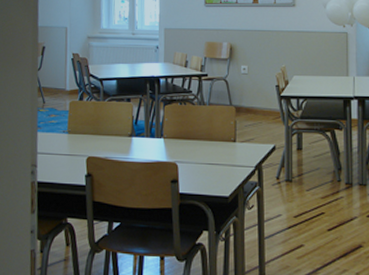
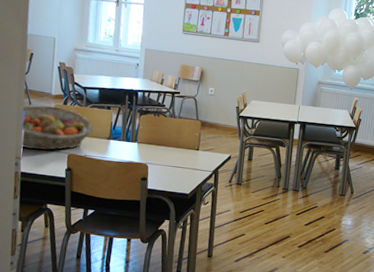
fruit basket: none [35,103,113,155] -> present [19,105,93,150]

